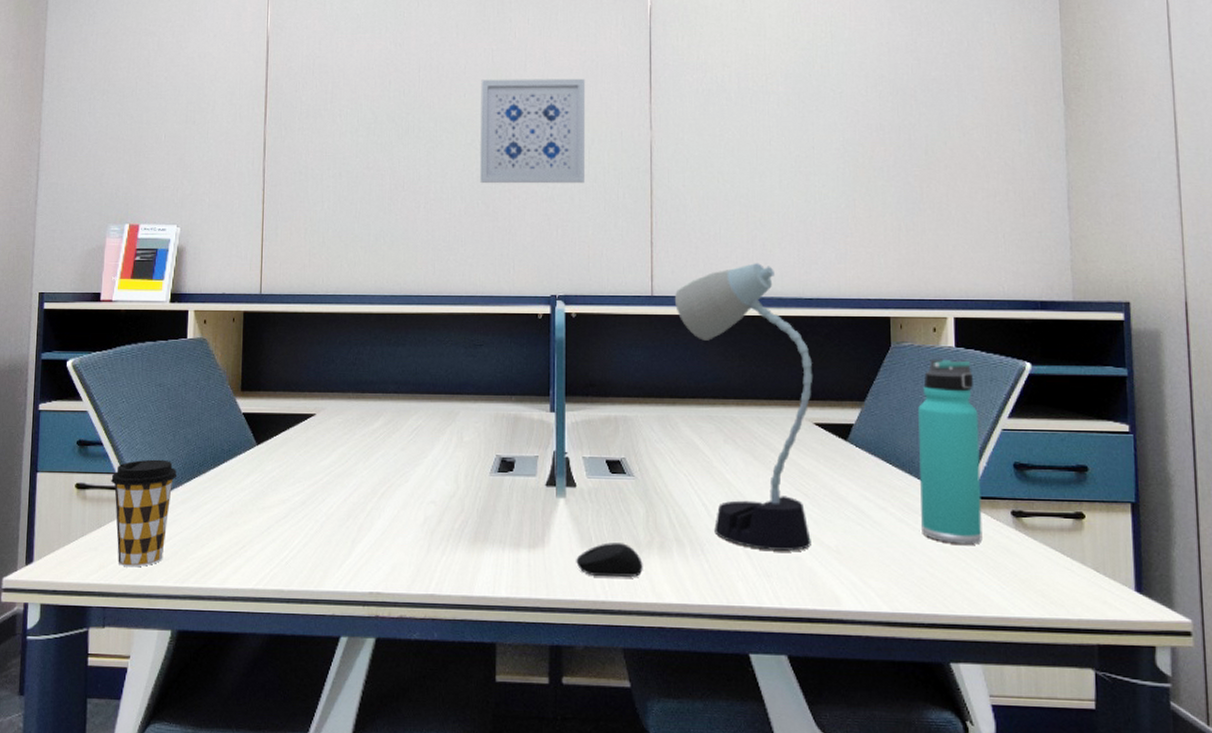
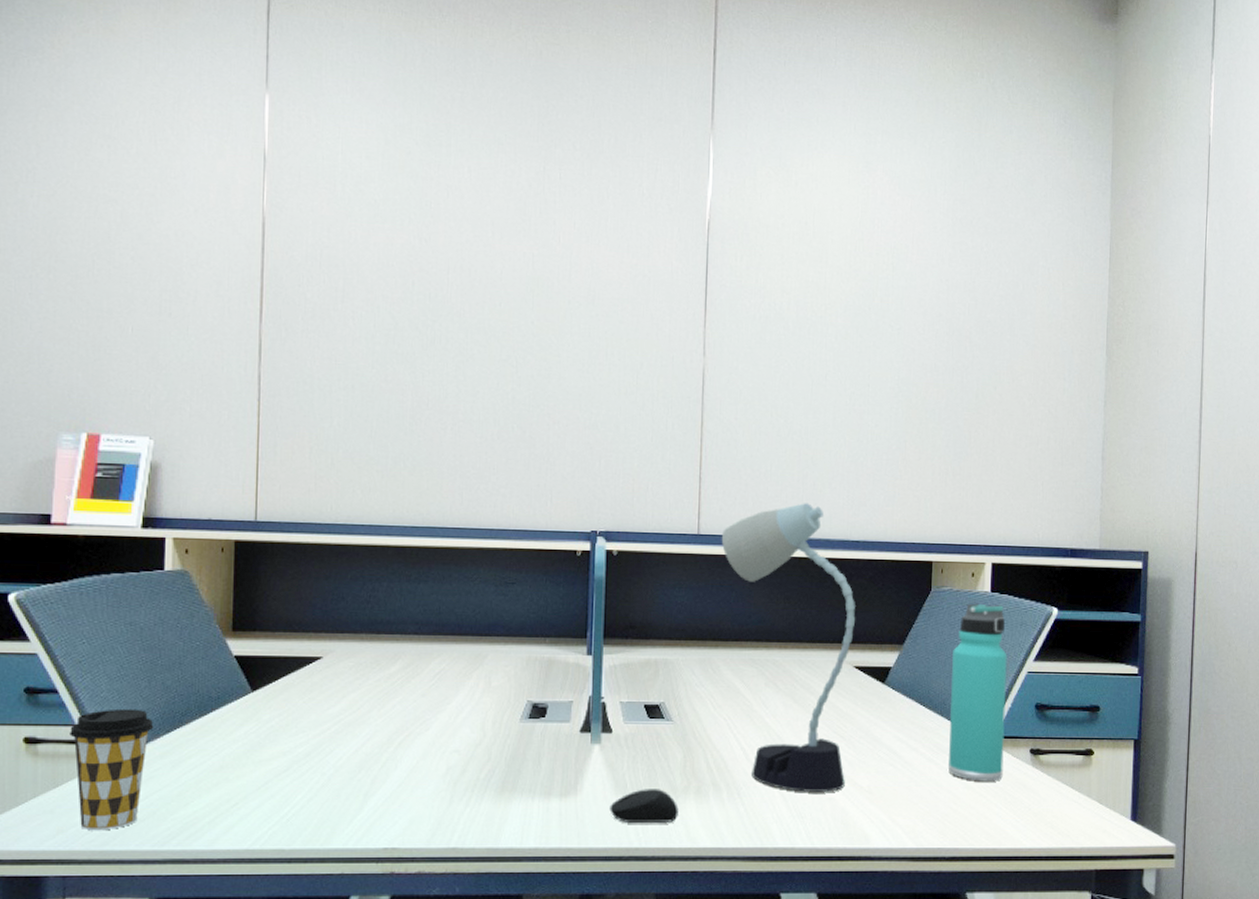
wall art: present [480,78,586,184] -> none [516,288,636,411]

